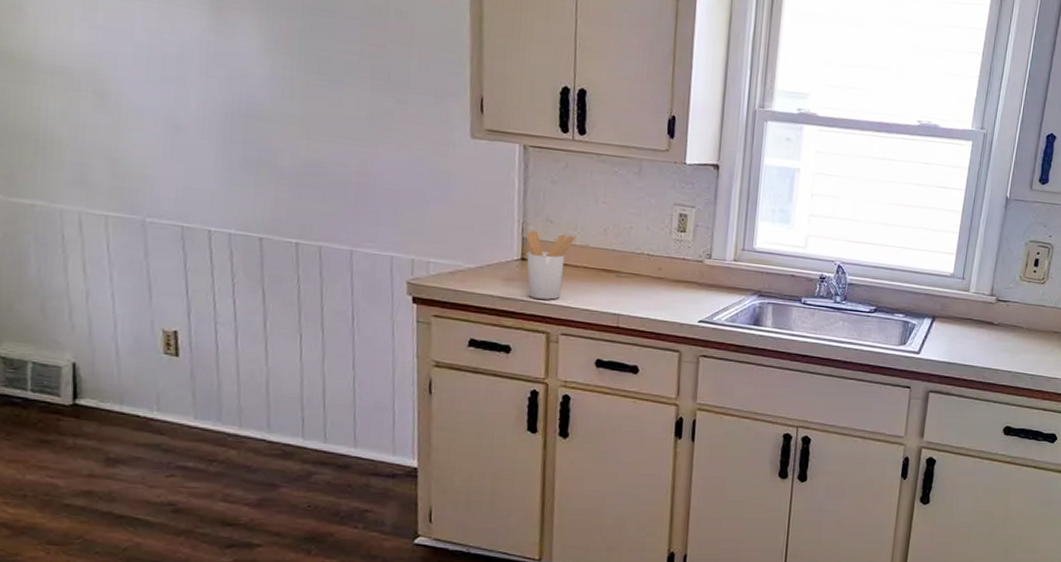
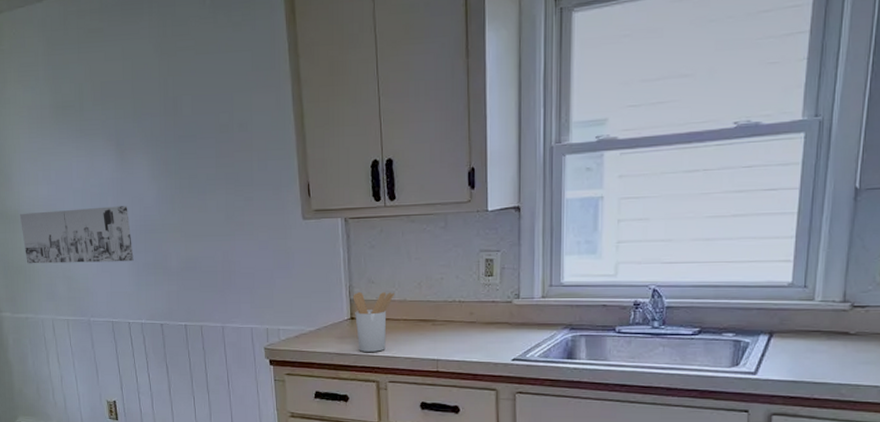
wall art: none [34,59,225,153] -> present [19,206,134,264]

